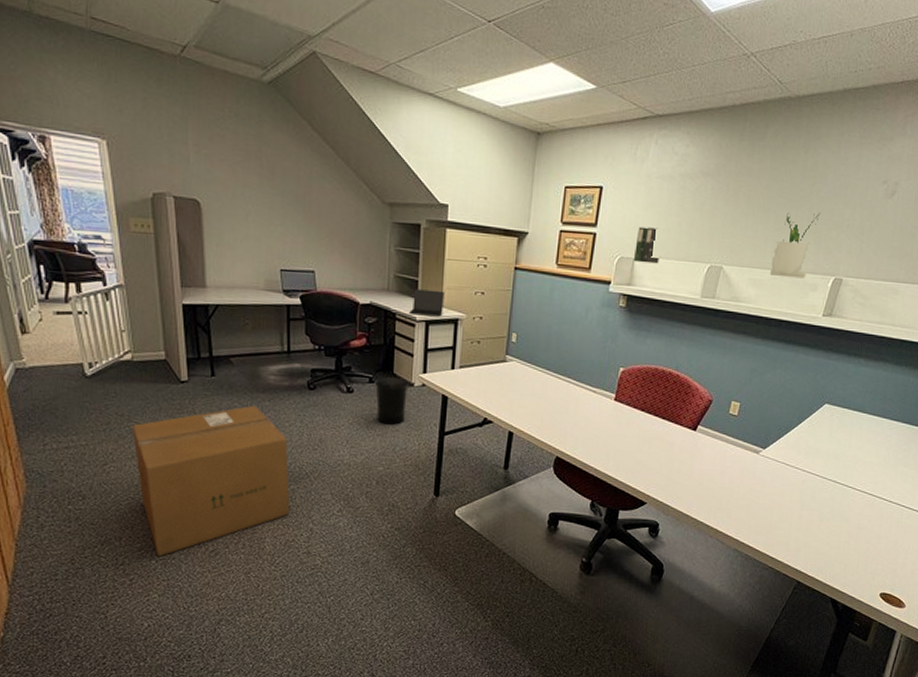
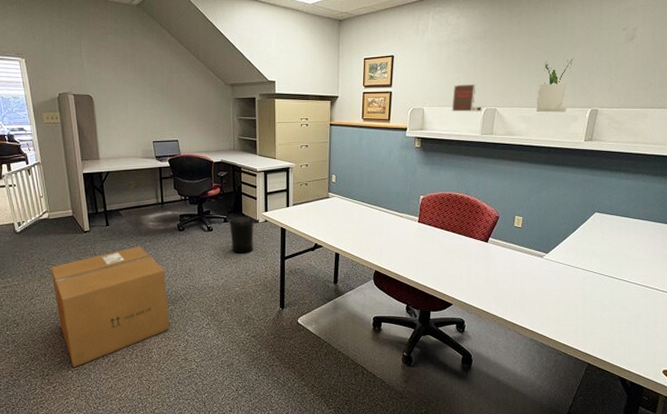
laptop: present [409,289,444,317] -> none [251,147,277,167]
binder: present [633,226,659,264] -> none [423,83,444,112]
books: none [668,232,707,269] -> present [452,84,483,112]

